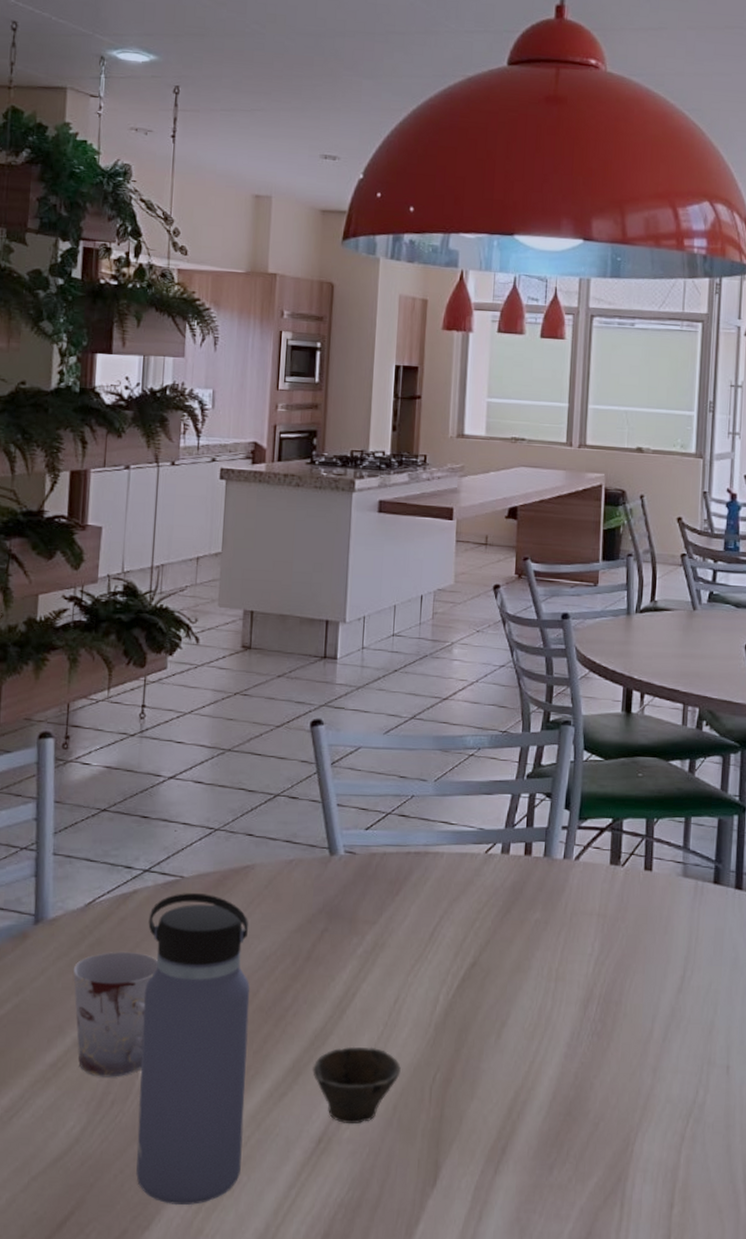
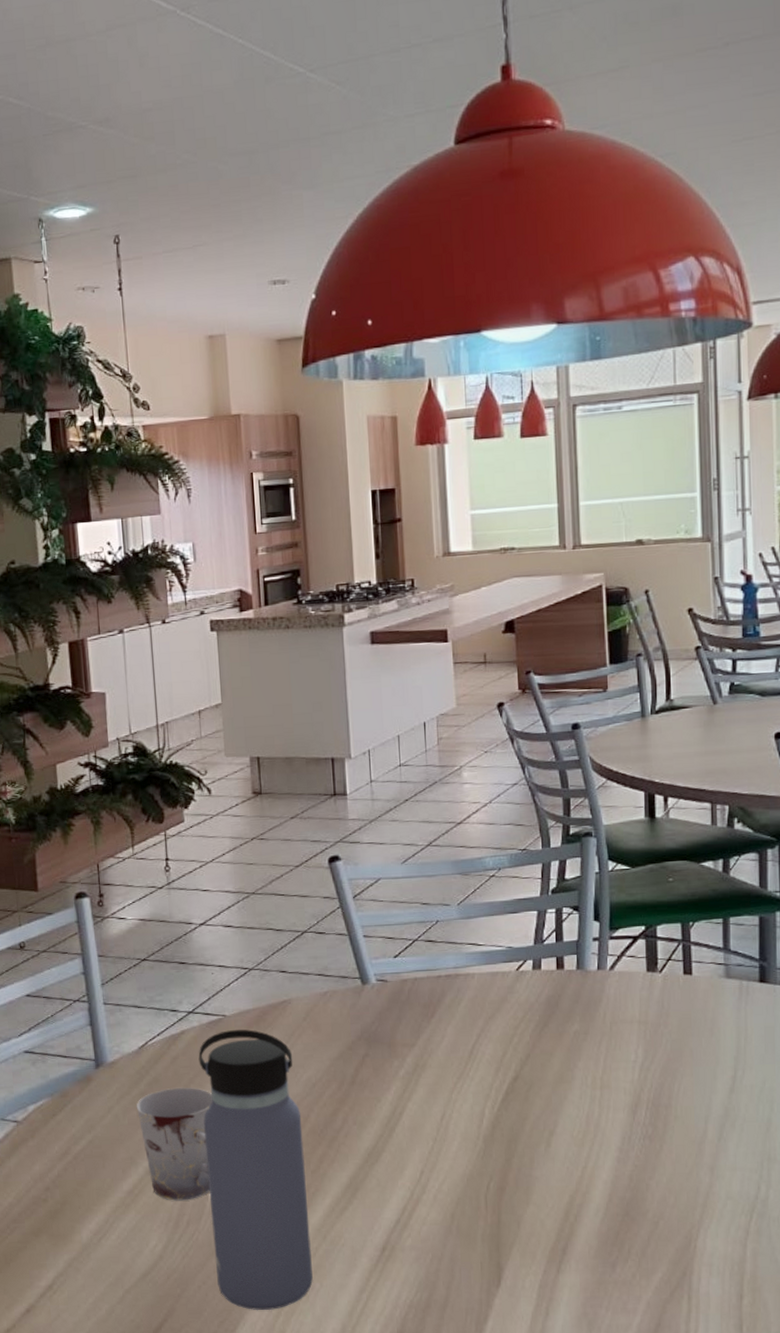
cup: present [313,1046,401,1125] -> none [369,1161,455,1233]

